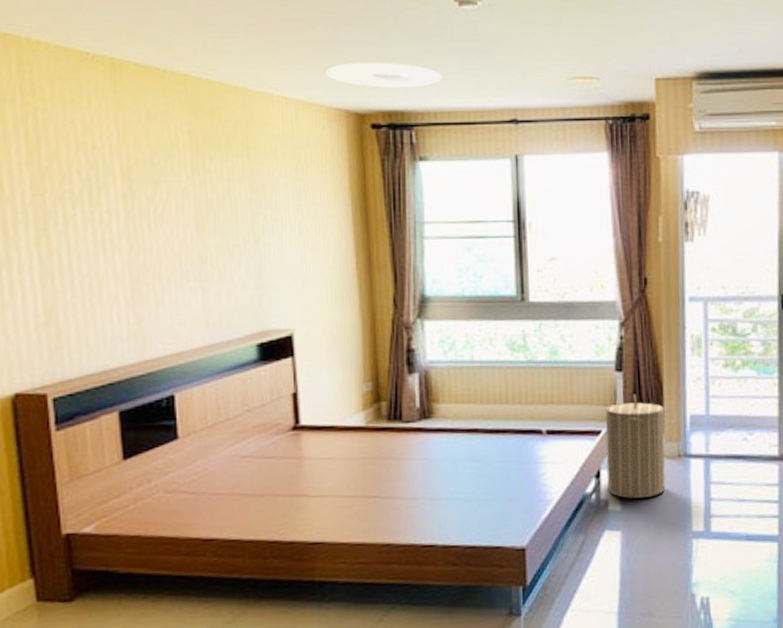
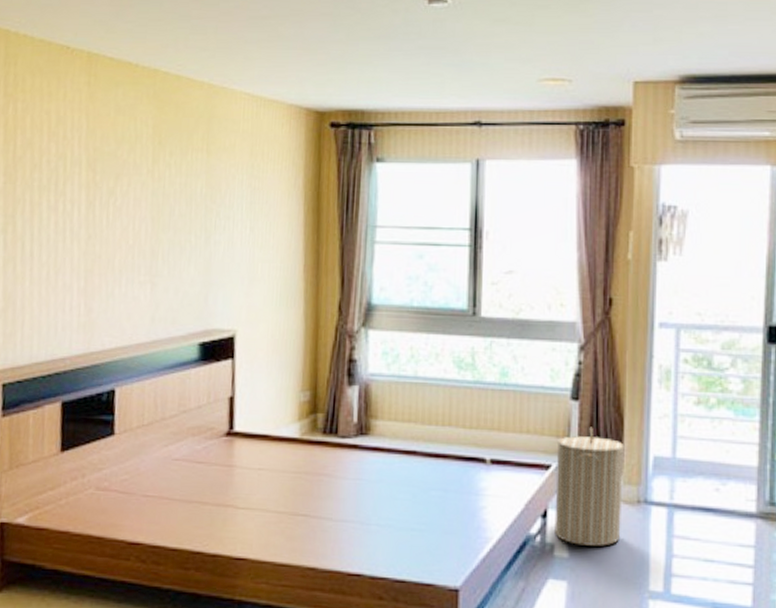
ceiling light: present [326,62,442,89] -> none [289,59,406,87]

